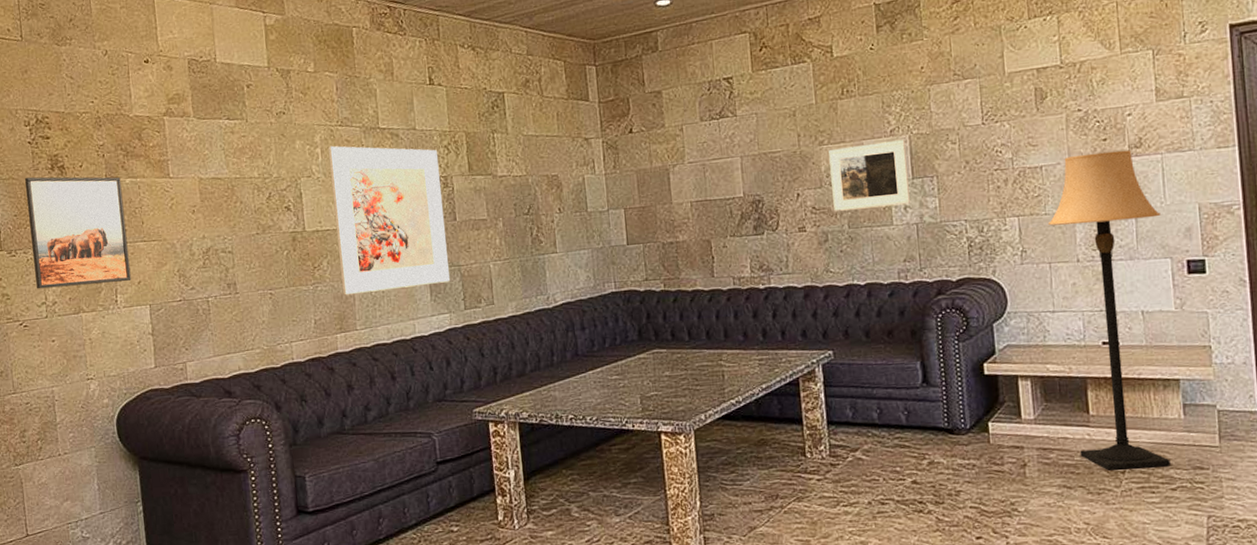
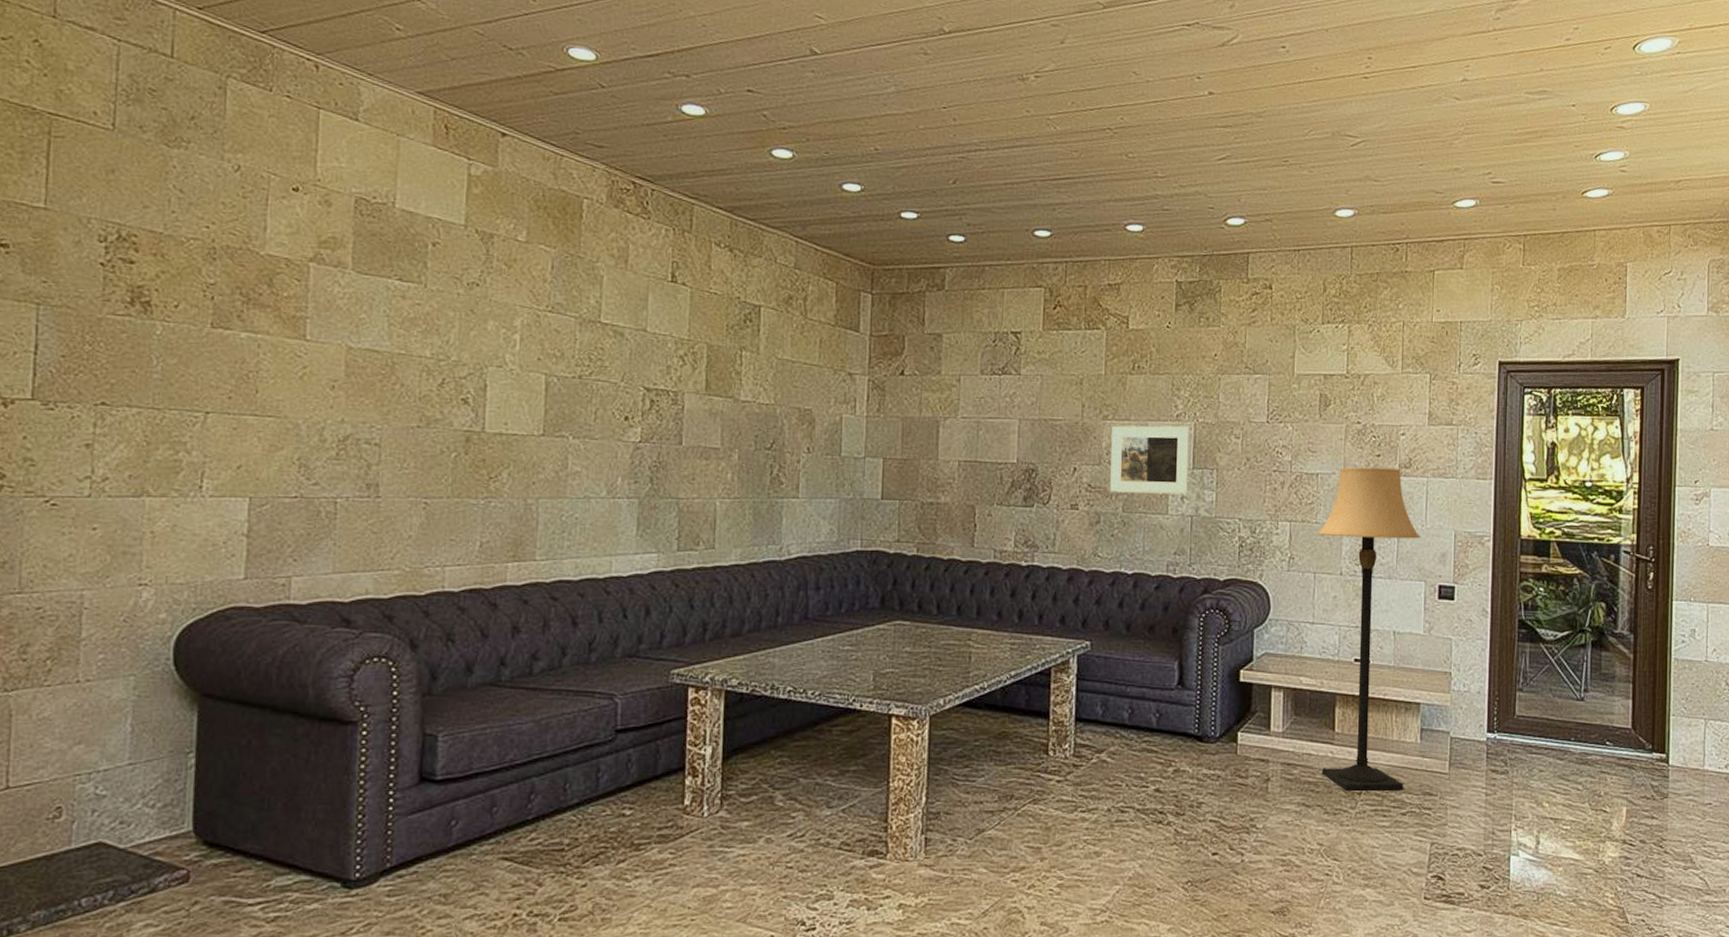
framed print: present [25,176,131,289] -> none [80,308,233,463]
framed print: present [327,145,450,296] -> none [524,333,669,517]

